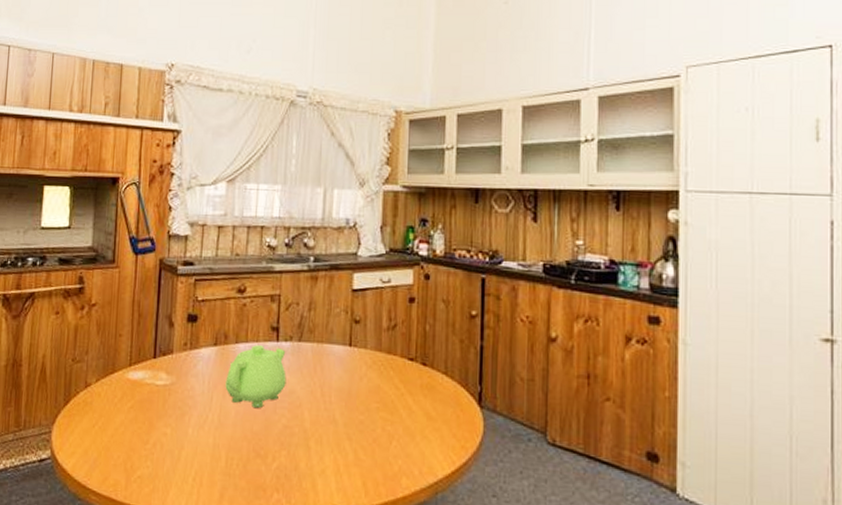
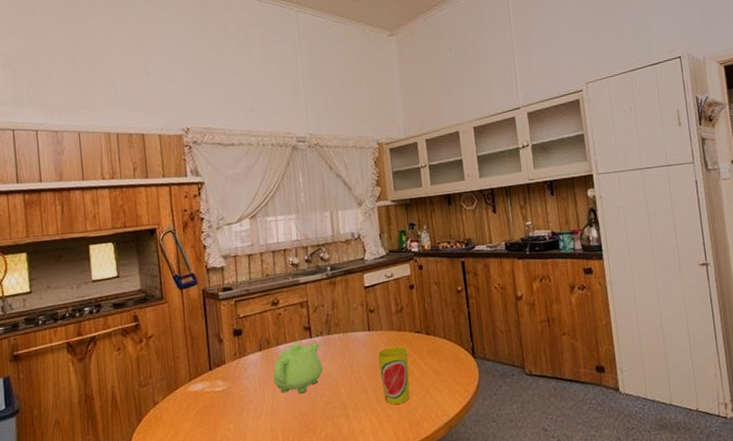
cup: none [356,371,395,447] -> present [377,346,410,405]

